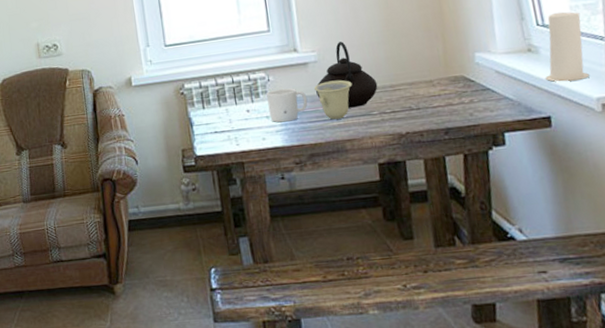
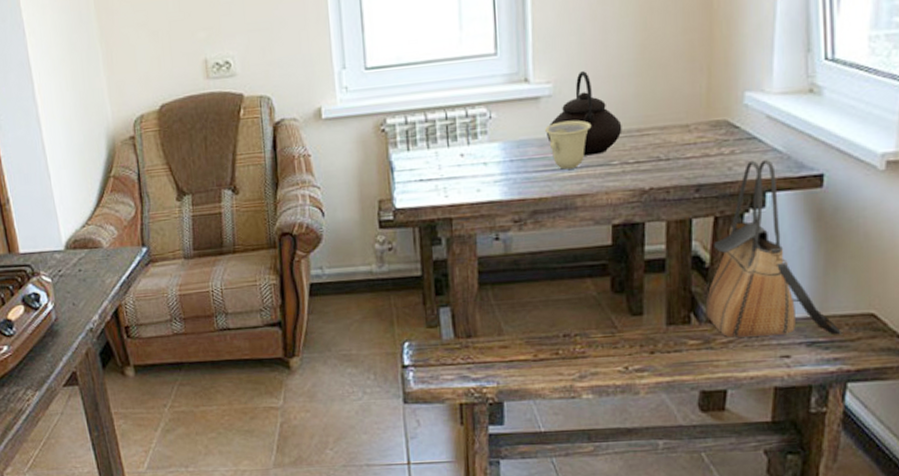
mug: present [266,88,308,123] -> none [486,128,536,171]
tote bag: none [466,105,590,257] -> present [705,159,843,338]
candle: present [545,11,590,82] -> none [824,43,880,132]

